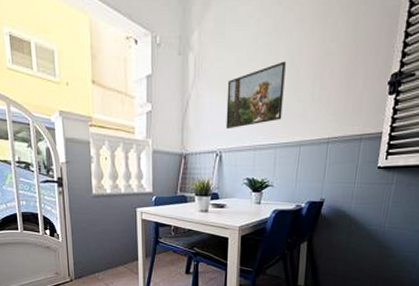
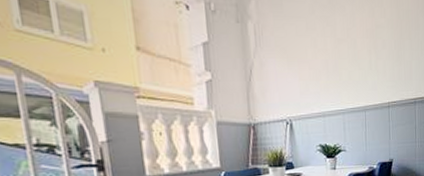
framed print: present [226,61,286,130] -> none [290,33,346,97]

